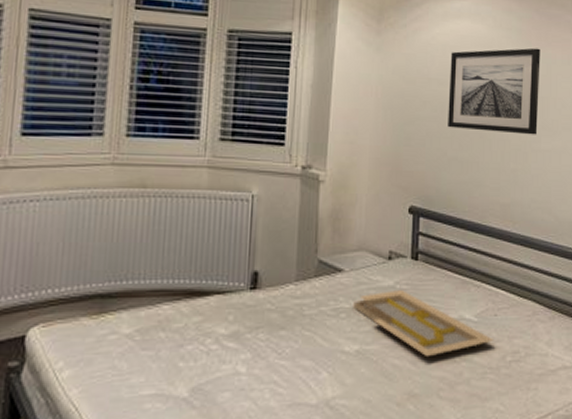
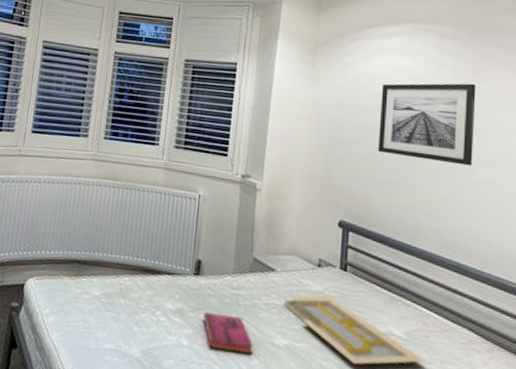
hardback book: none [263,329,321,371] -> present [203,312,253,355]

